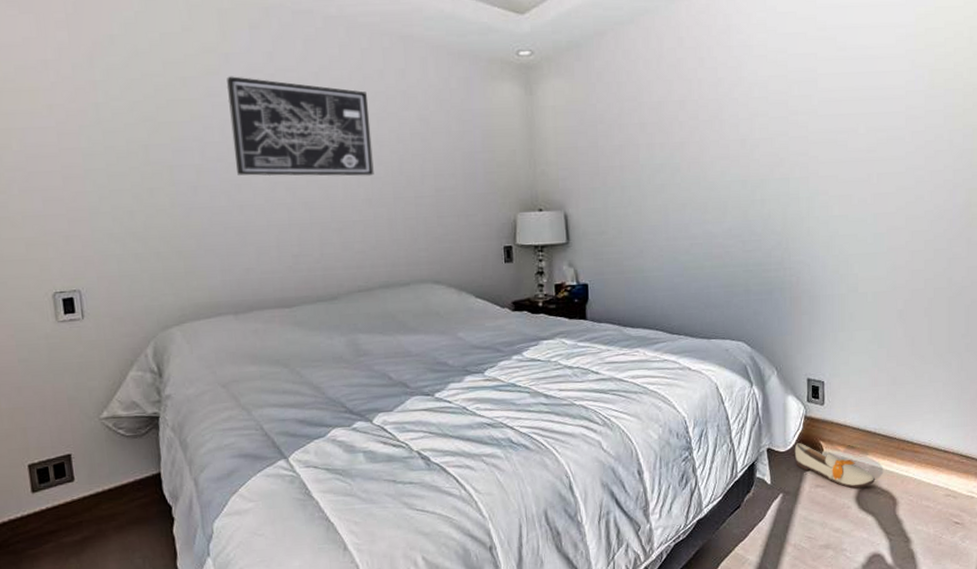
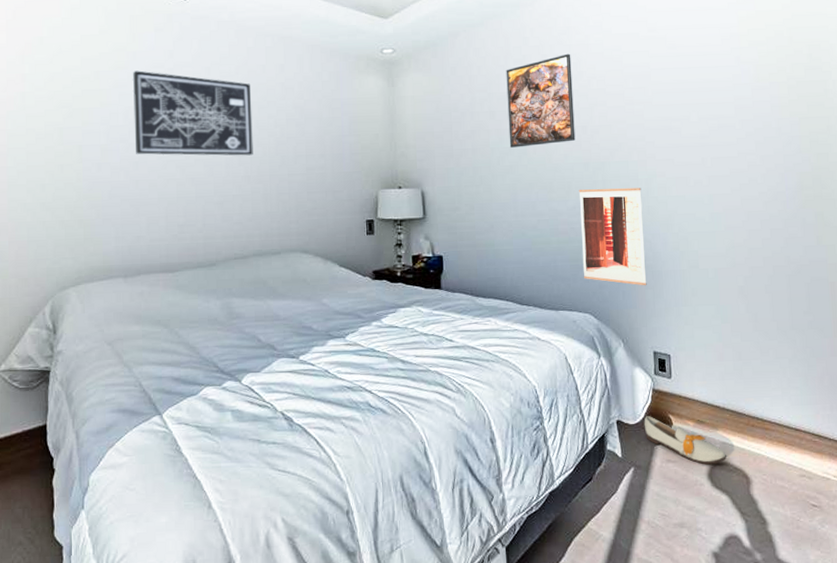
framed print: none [658,56,734,164] -> present [506,53,576,148]
wall art: none [735,207,804,312] -> present [578,188,647,286]

